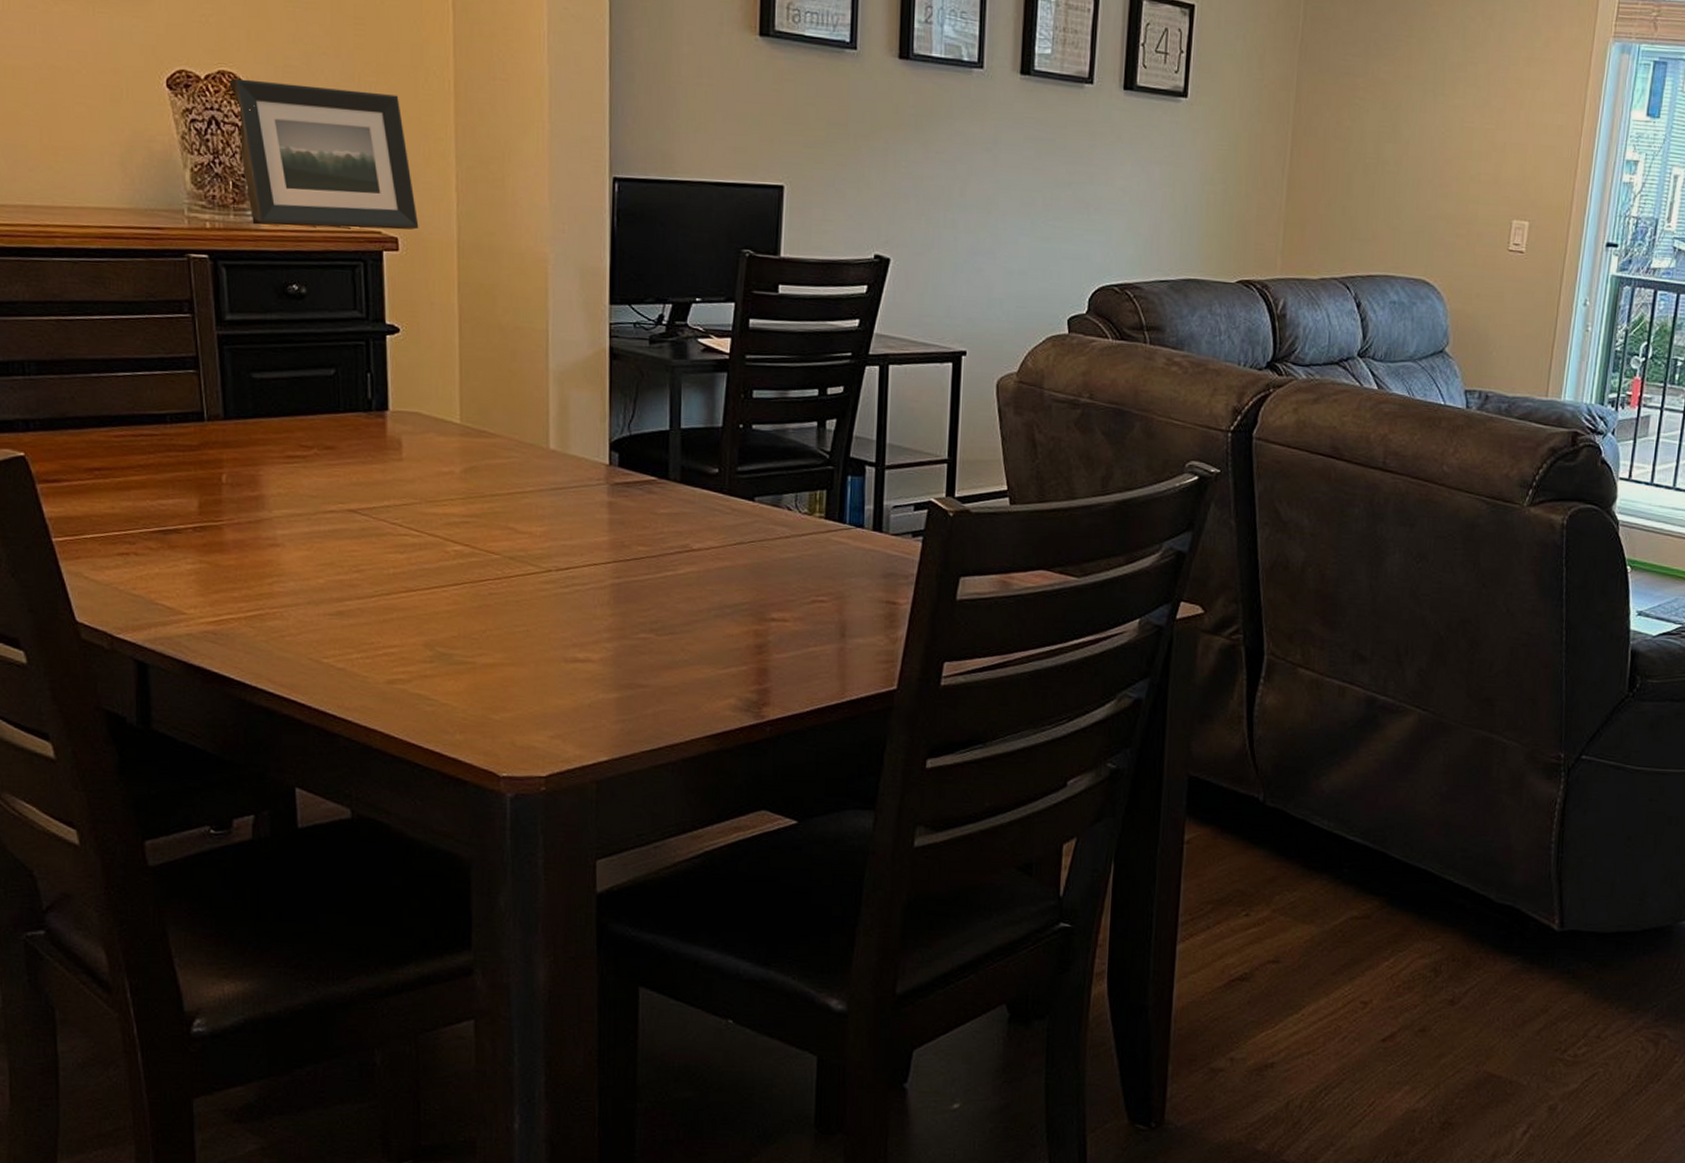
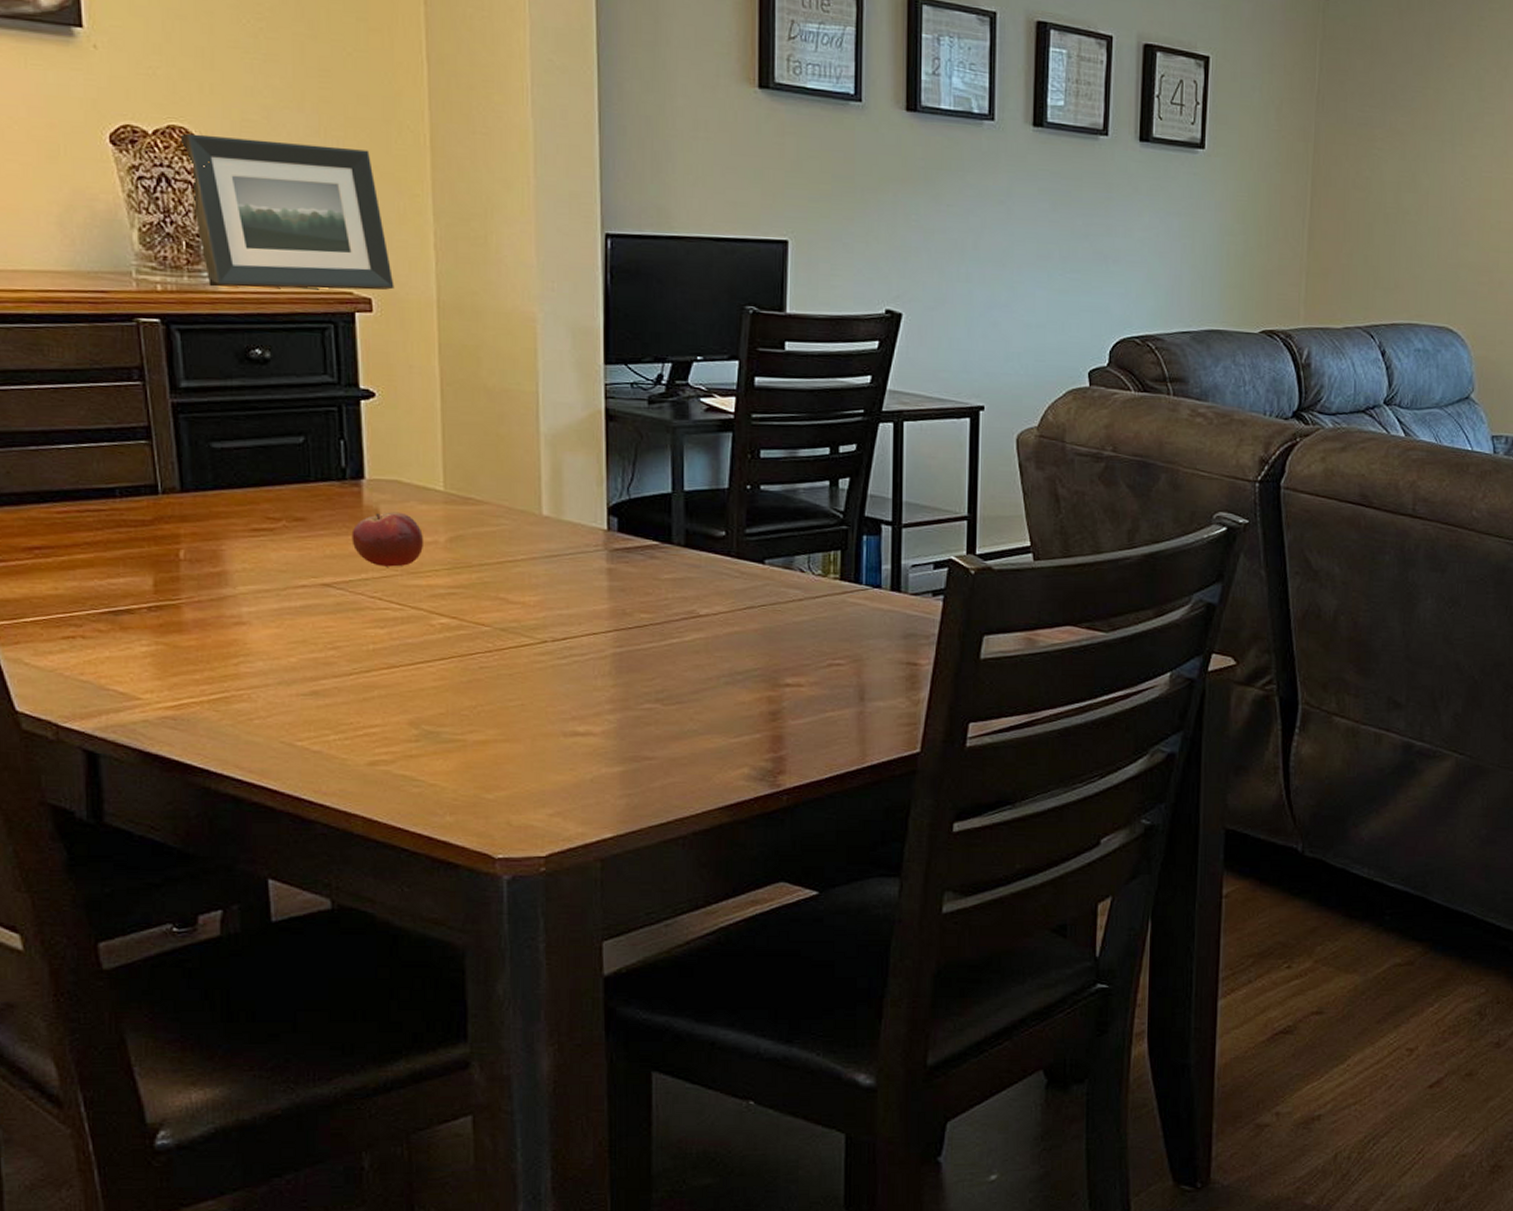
fruit: none [376,442,440,495] -> present [351,512,423,567]

